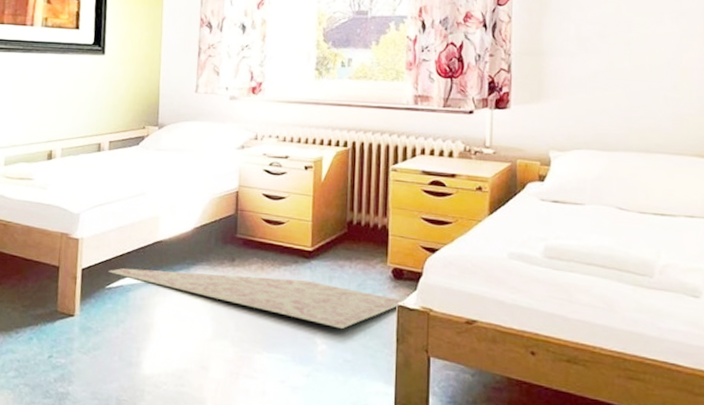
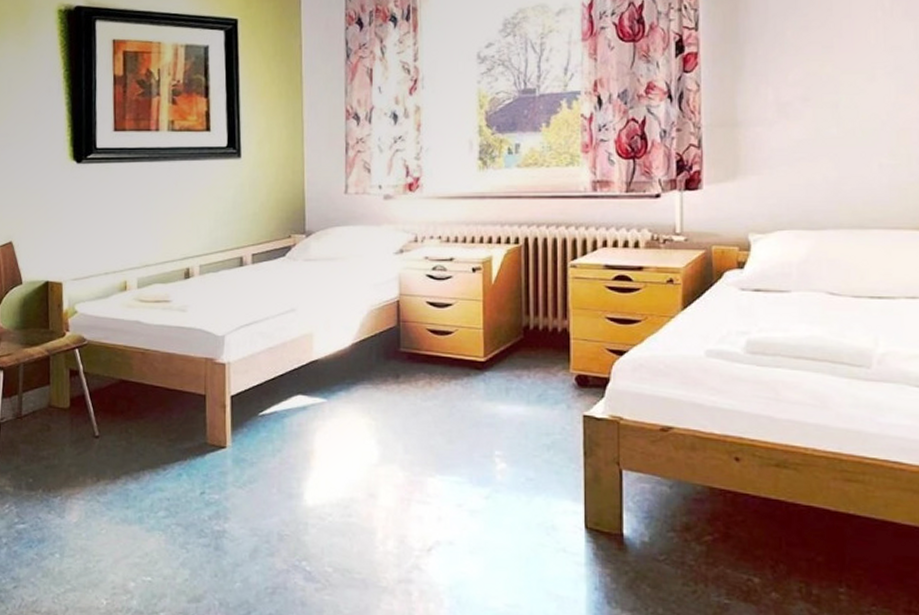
rug: present [108,268,404,330] -> none [260,392,591,446]

